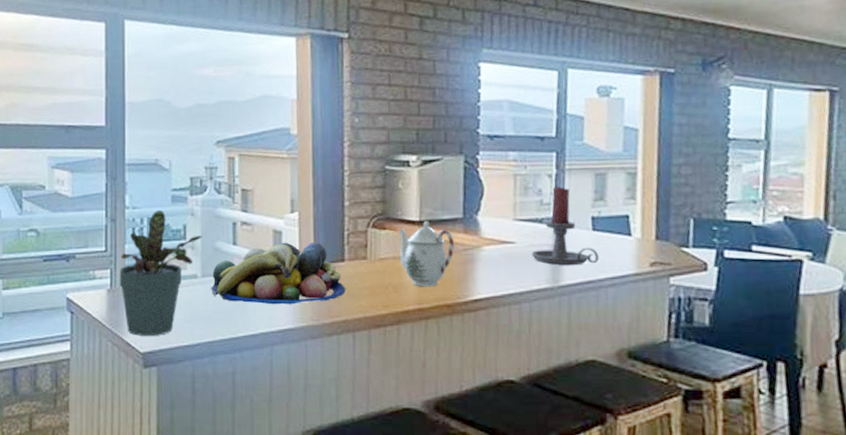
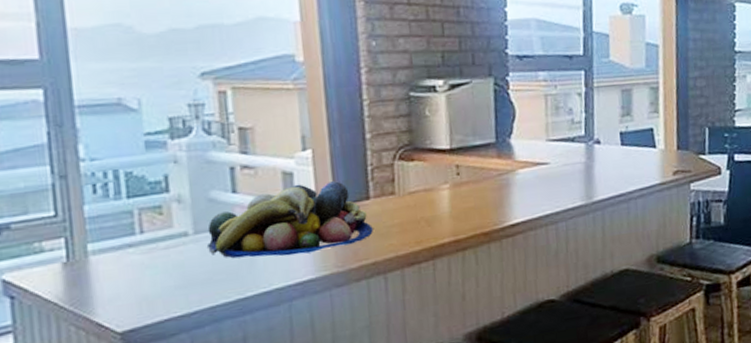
potted plant: present [119,209,203,336] -> none [78,159,191,314]
teapot: present [398,220,454,287] -> none [428,147,488,218]
candle holder: present [531,187,600,266] -> none [565,104,629,182]

